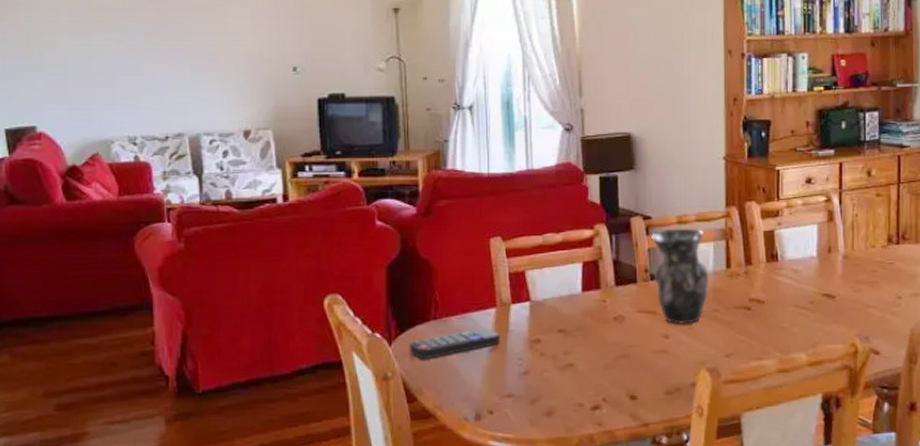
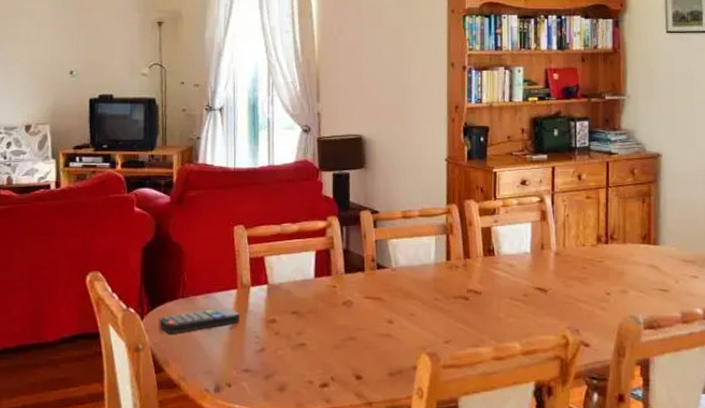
vase: present [651,228,709,324] -> none [379,222,431,311]

